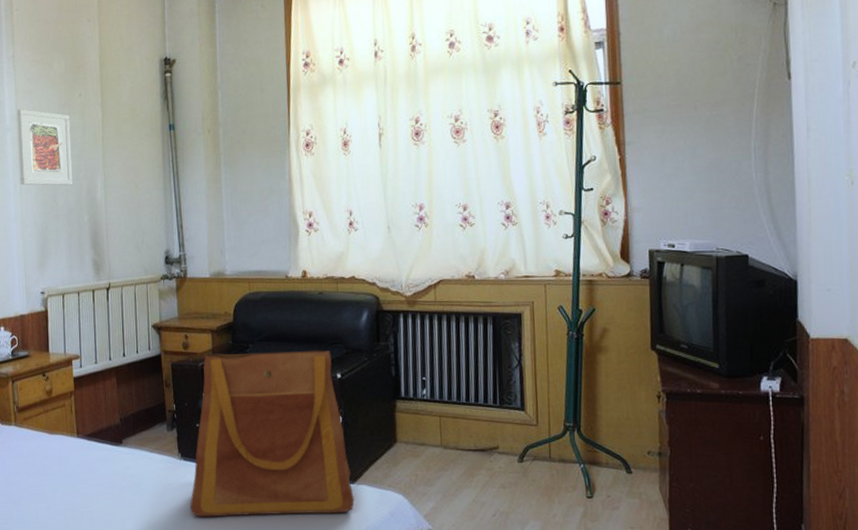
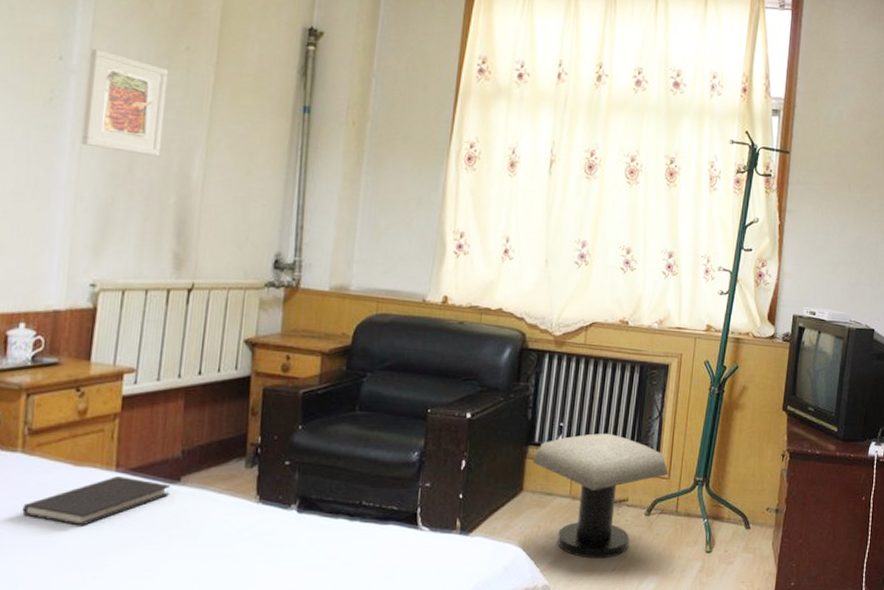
diary: none [21,441,117,481] -> present [22,476,170,526]
tote bag: present [190,350,354,517] -> none [262,380,467,572]
stool: none [402,384,536,505] -> present [532,433,668,559]

